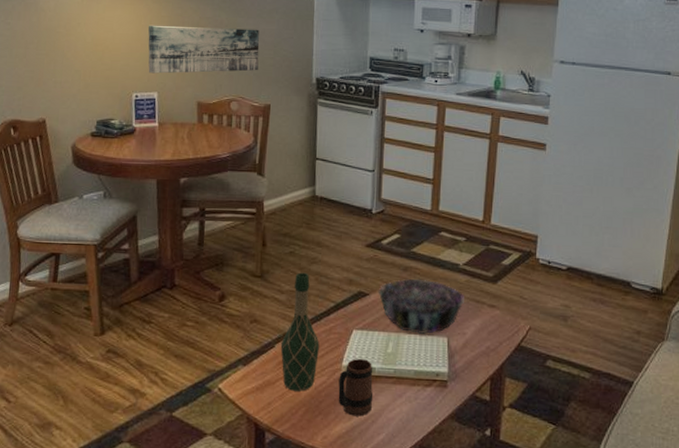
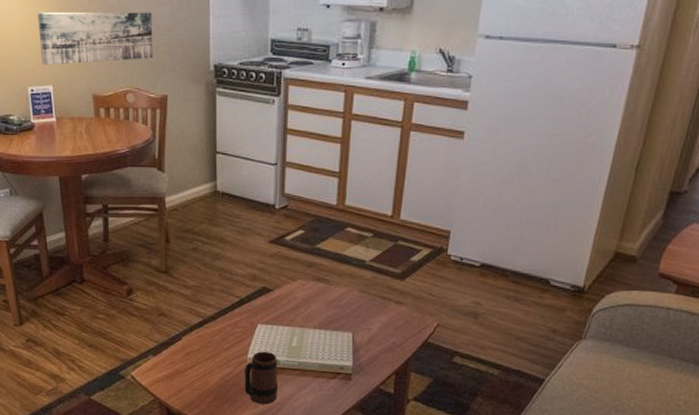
wine bottle: present [280,272,319,391] -> none [187,268,225,381]
decorative bowl: present [378,278,464,334] -> none [282,274,370,329]

